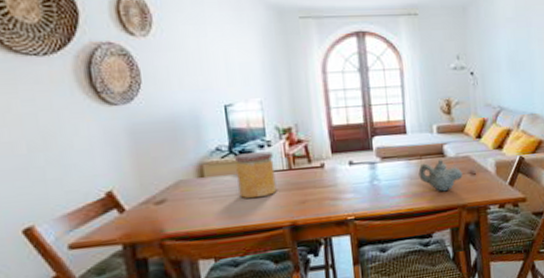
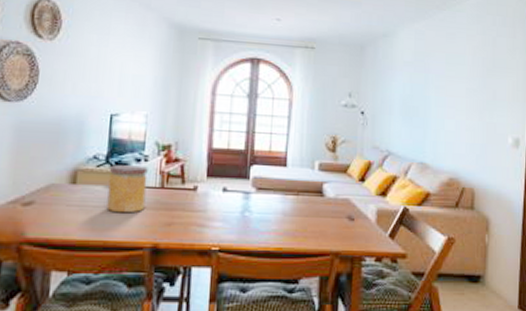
teapot: present [418,159,463,192] -> none [293,198,340,235]

